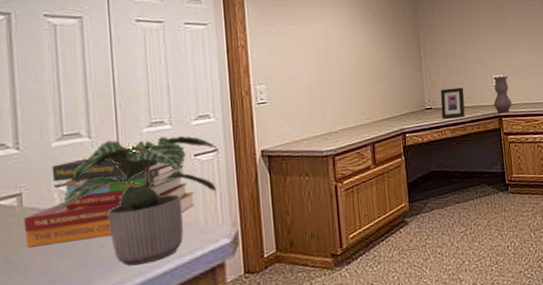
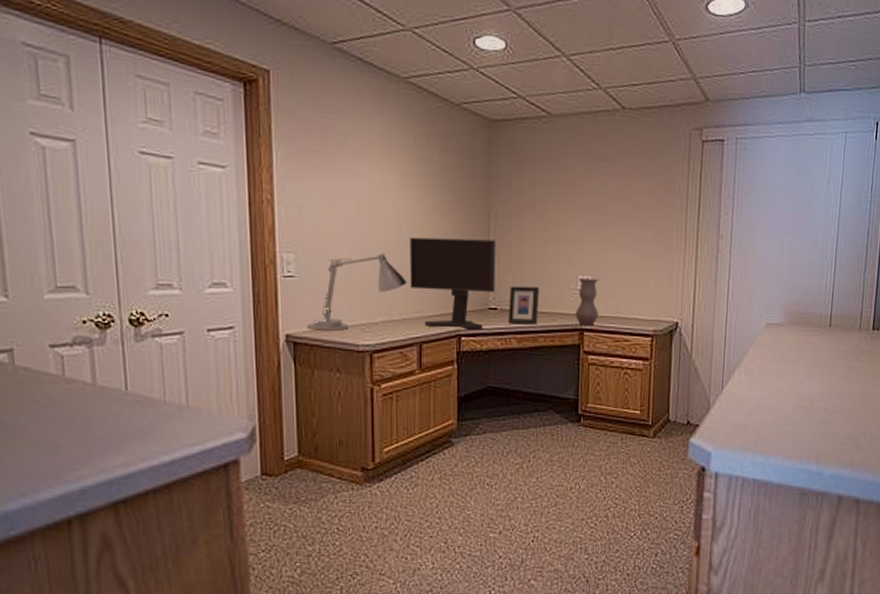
books: present [24,146,196,248] -> none [16,317,208,412]
potted plant: present [60,136,220,266] -> none [56,299,238,448]
desk lamp: none [279,76,358,145] -> present [307,253,407,332]
monitor: none [358,56,429,130] -> present [410,237,496,330]

